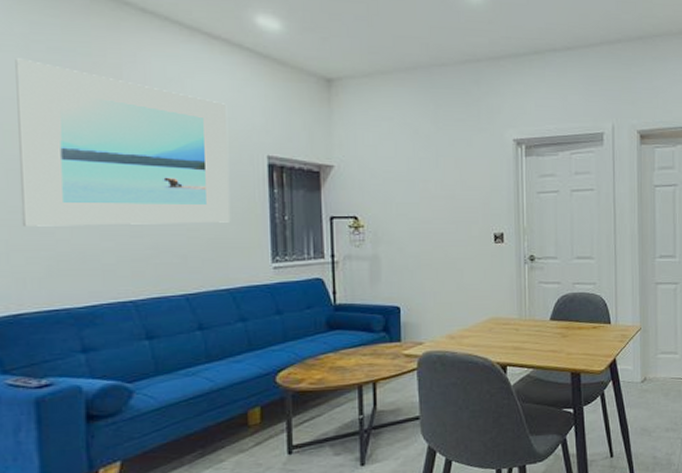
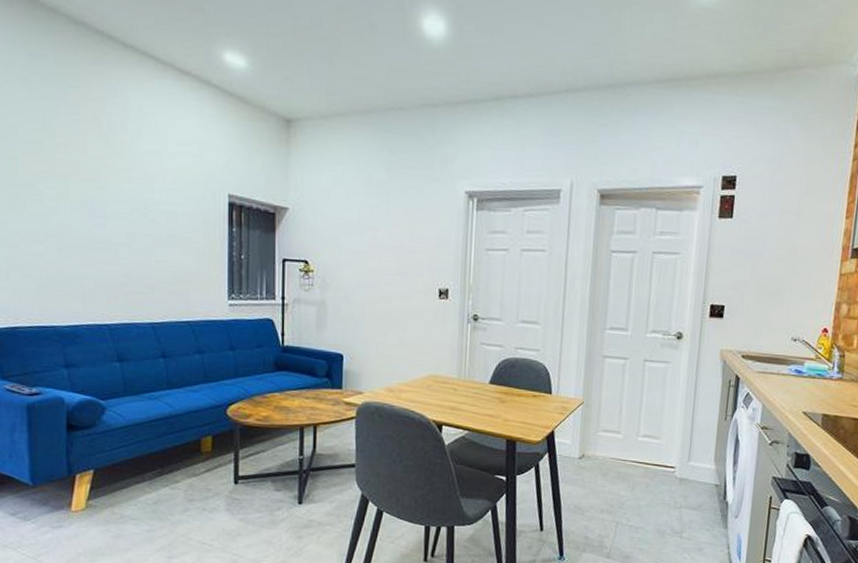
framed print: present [15,58,230,226] -> none [17,88,194,257]

